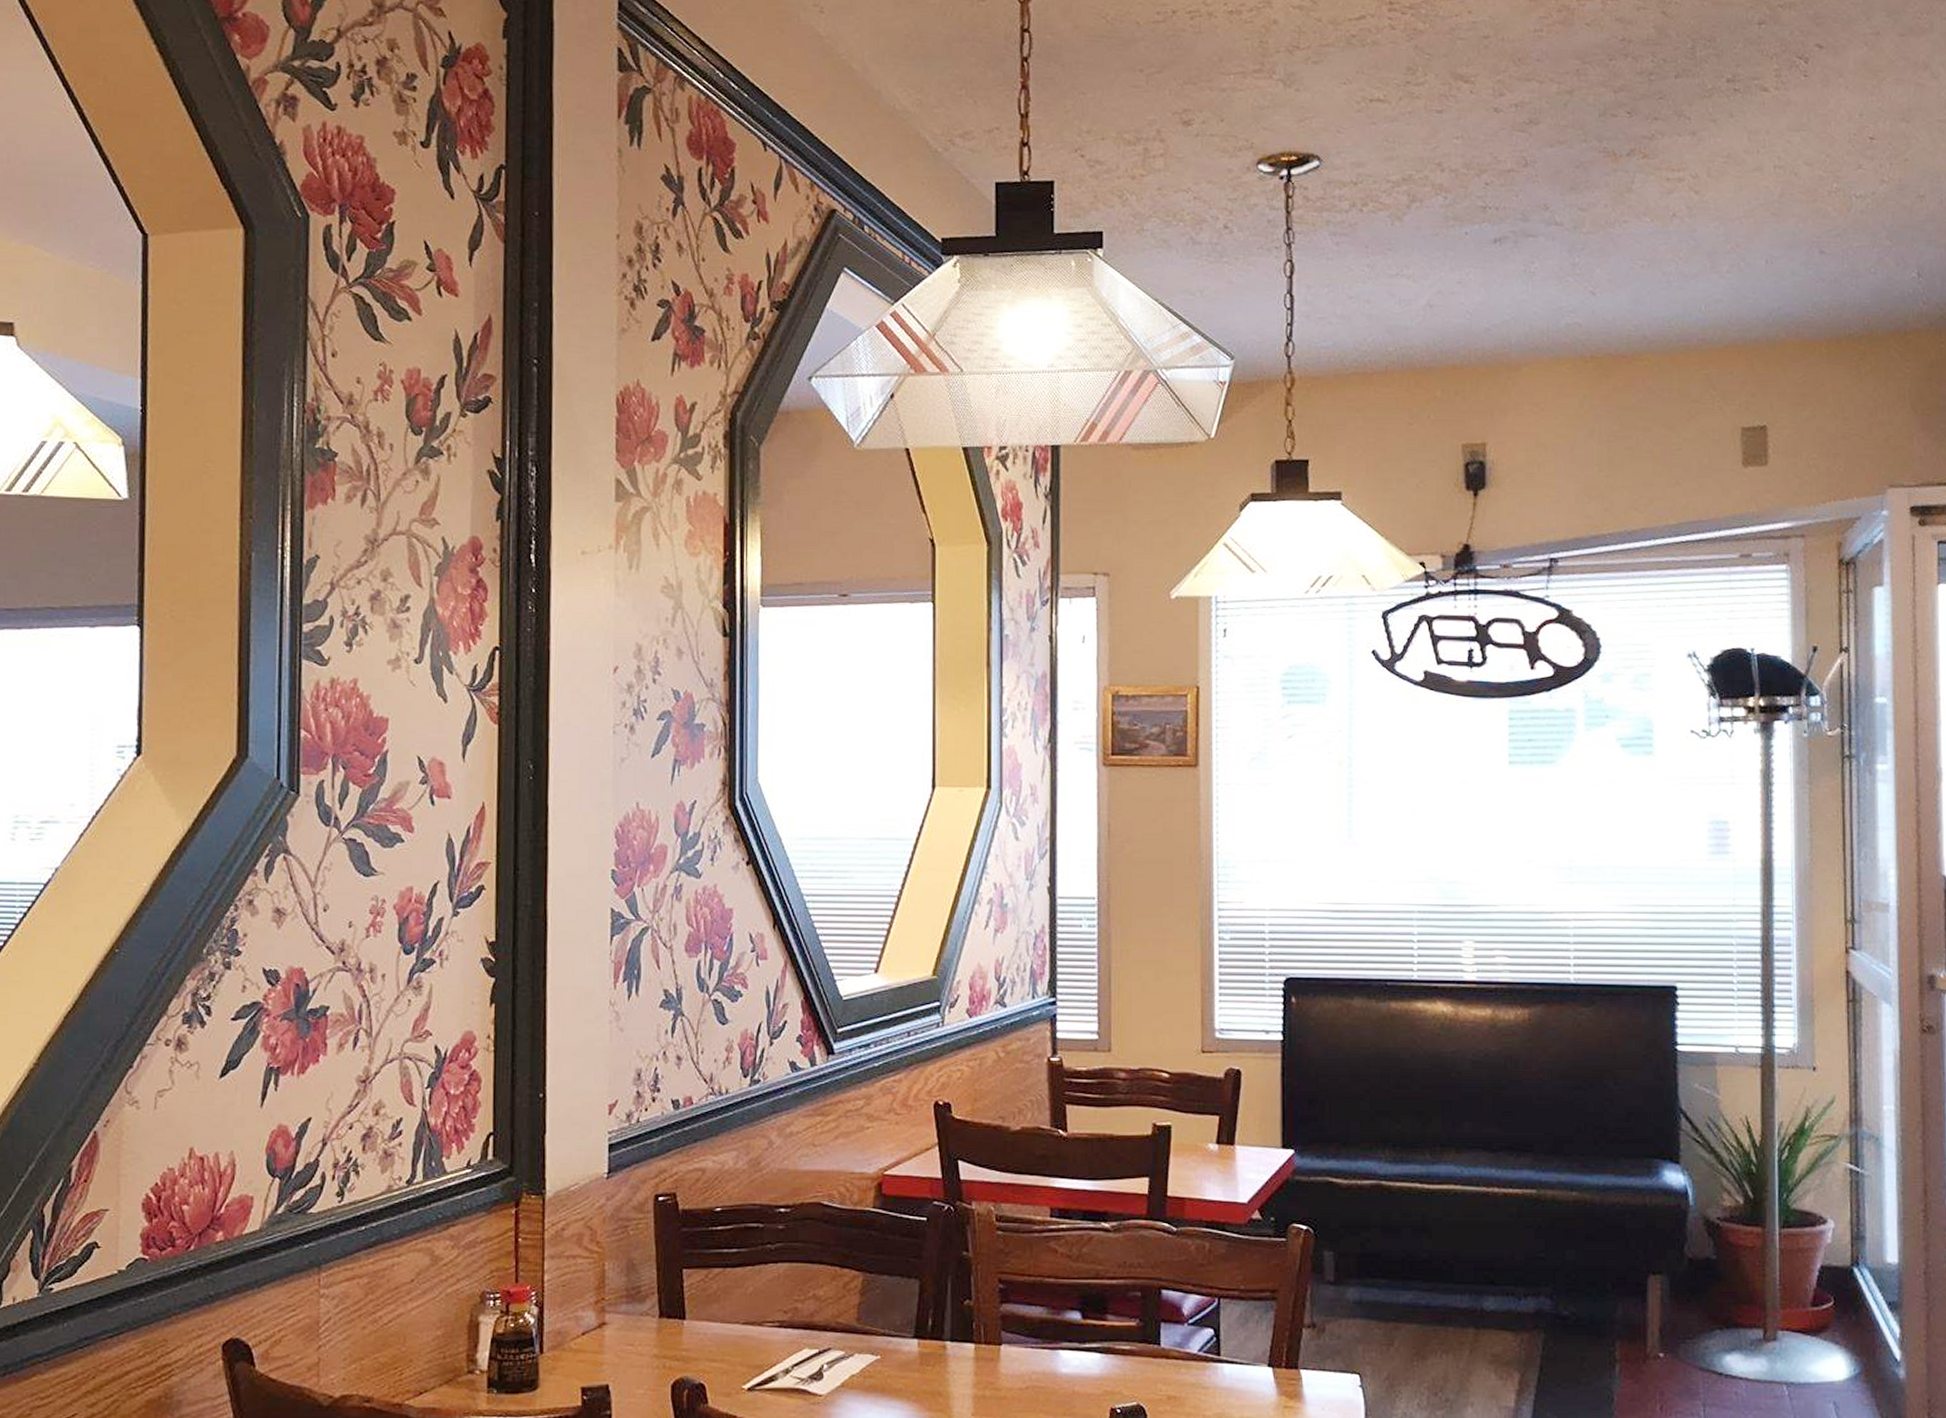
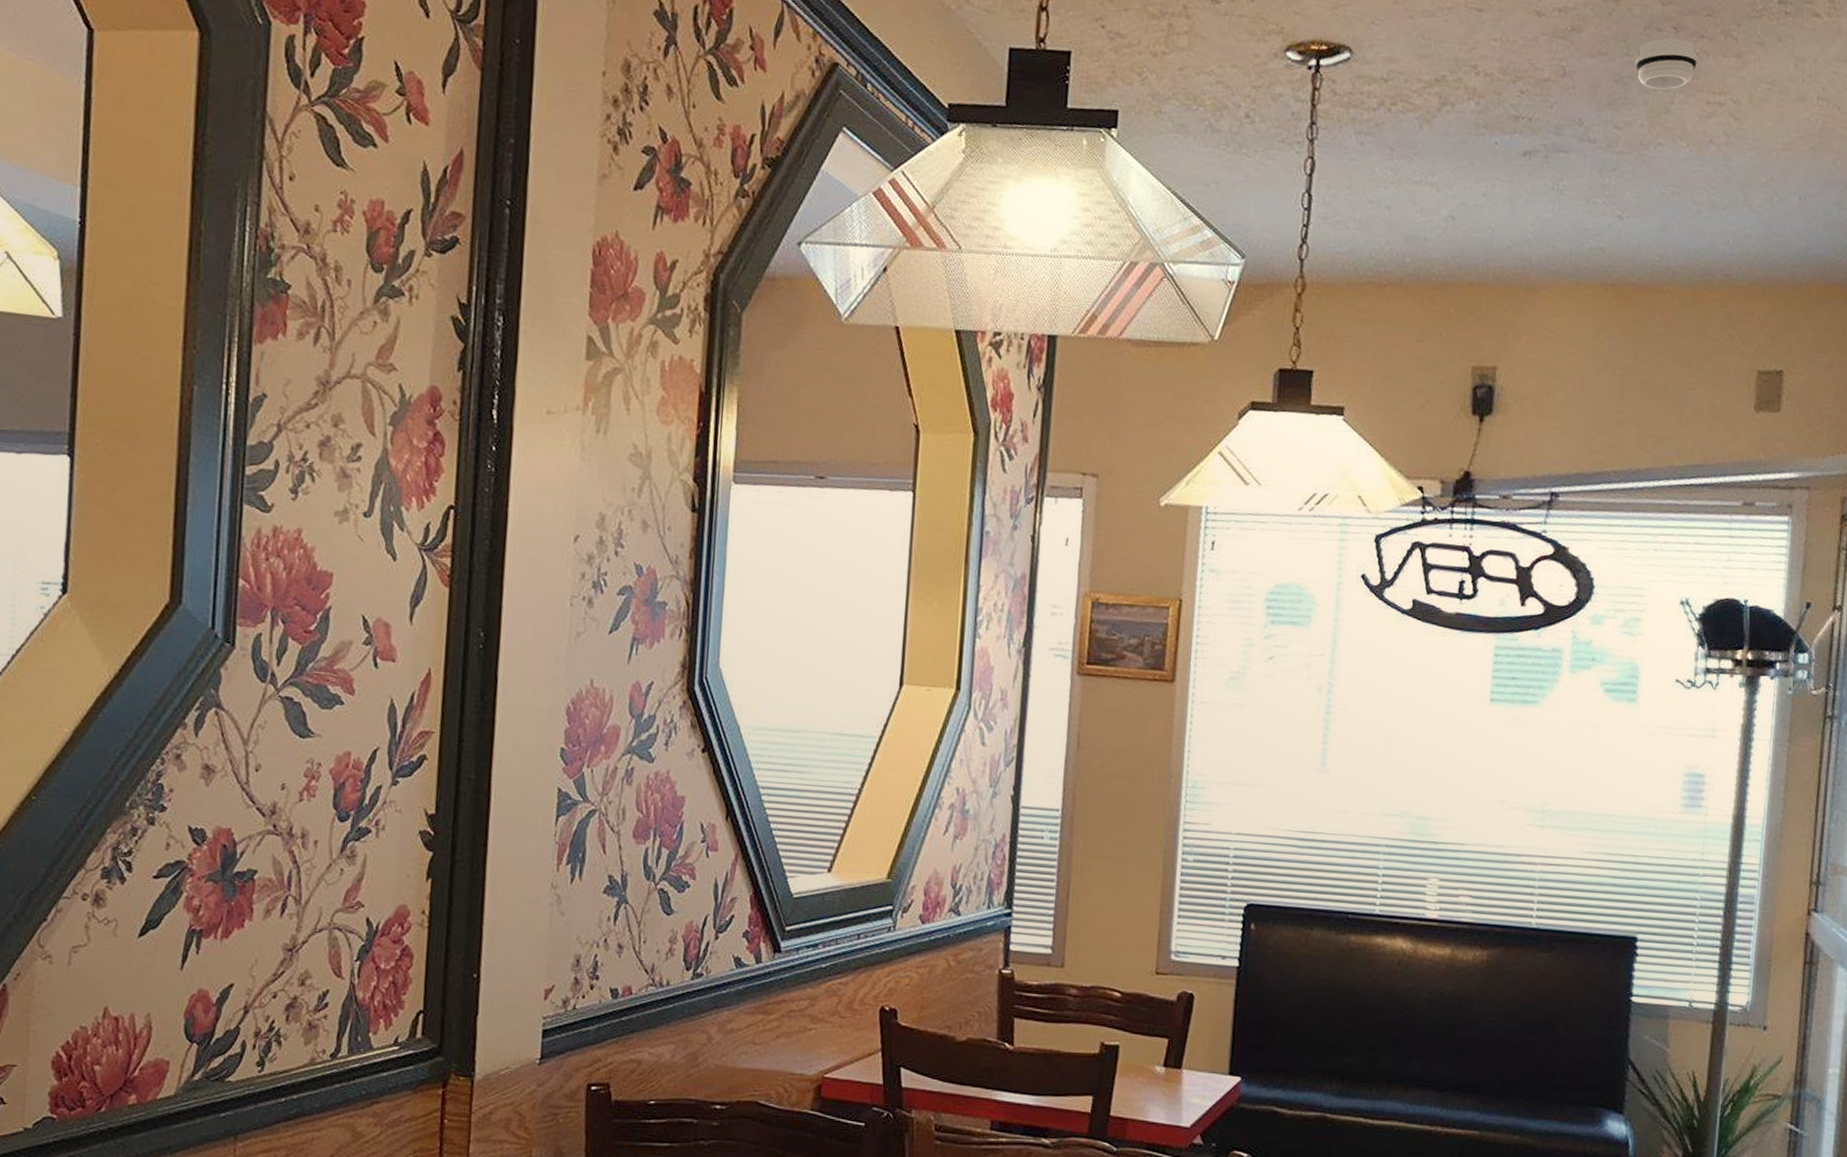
smoke detector: none [1593,122,1654,171] -> present [1634,38,1699,90]

